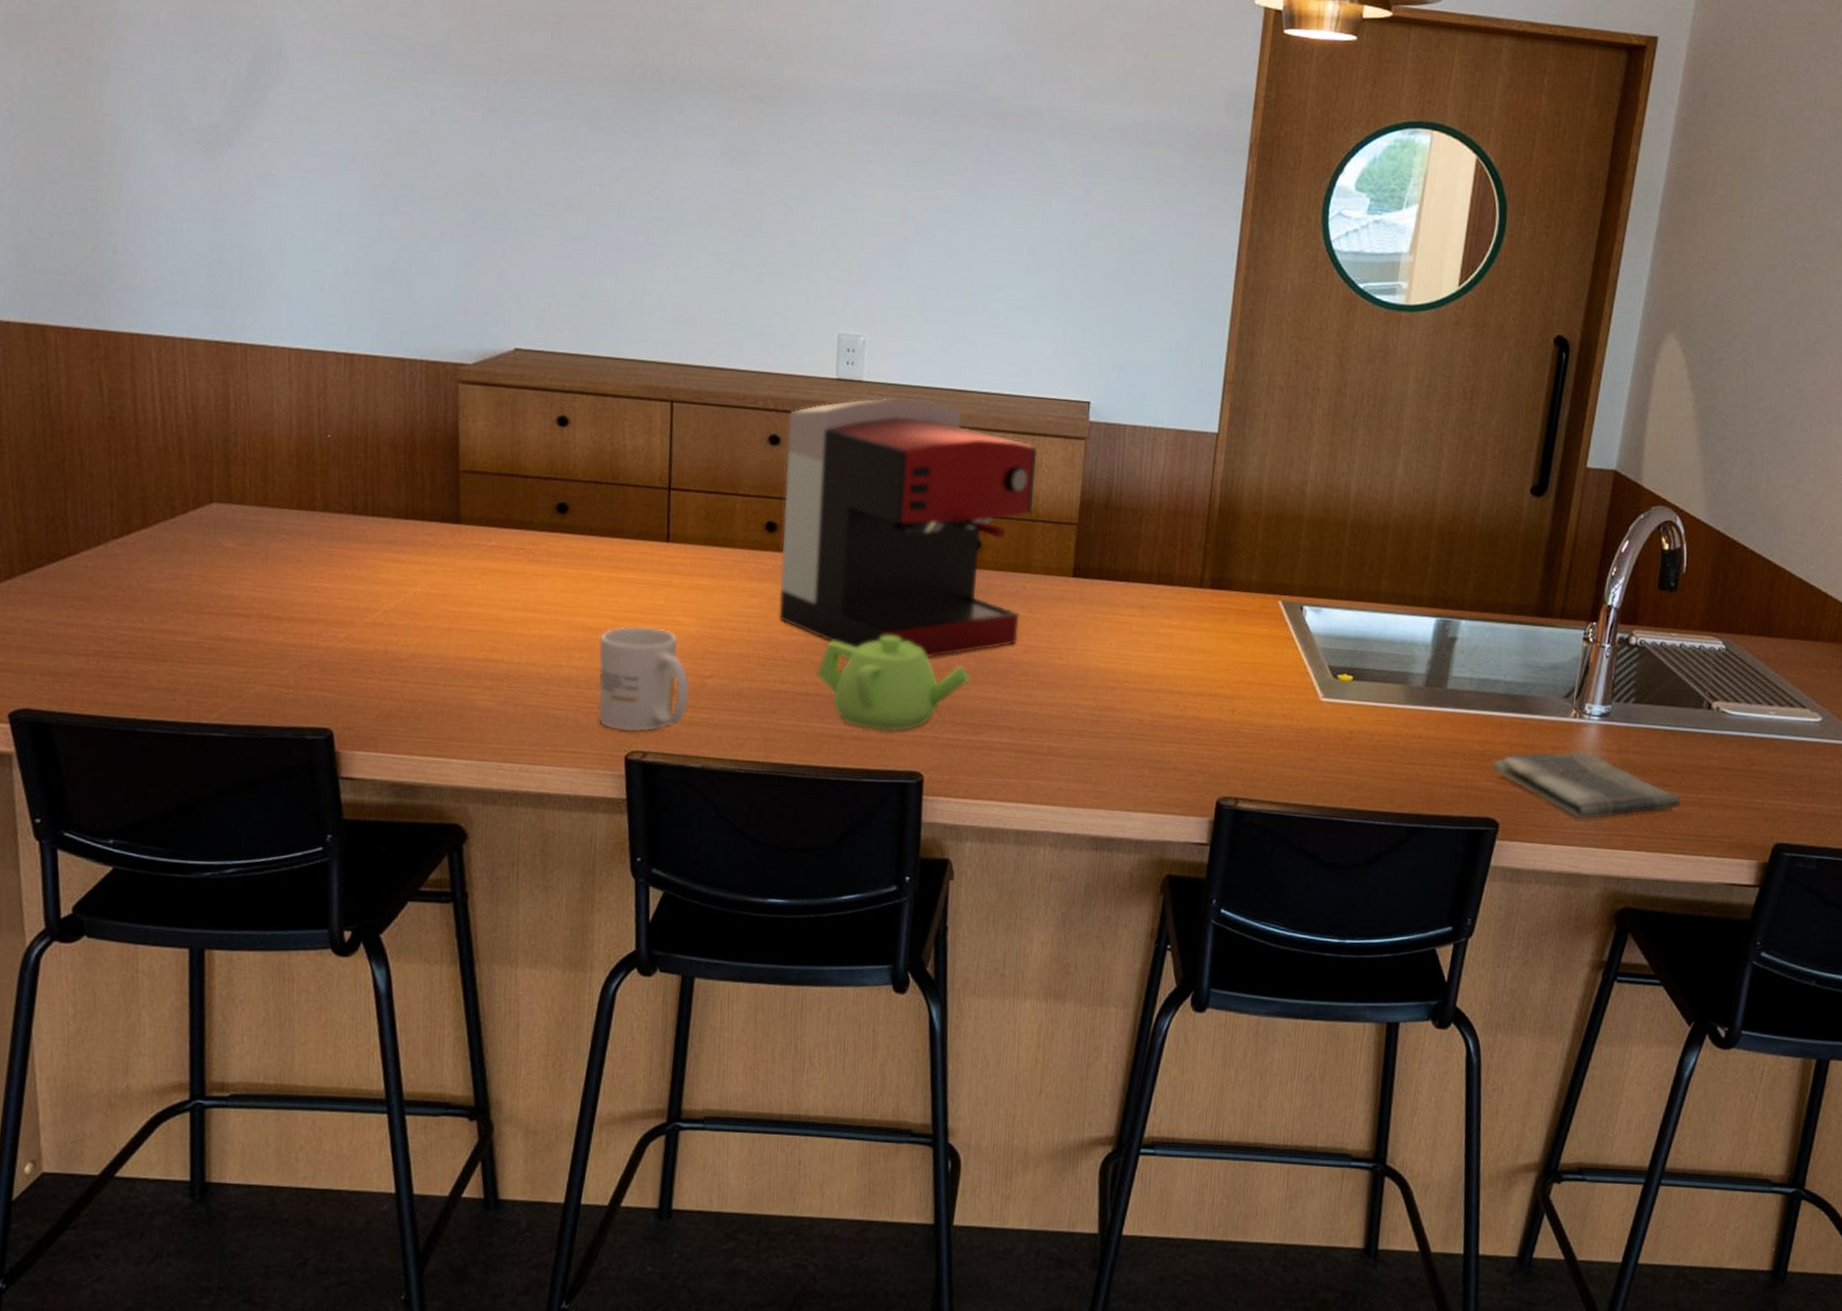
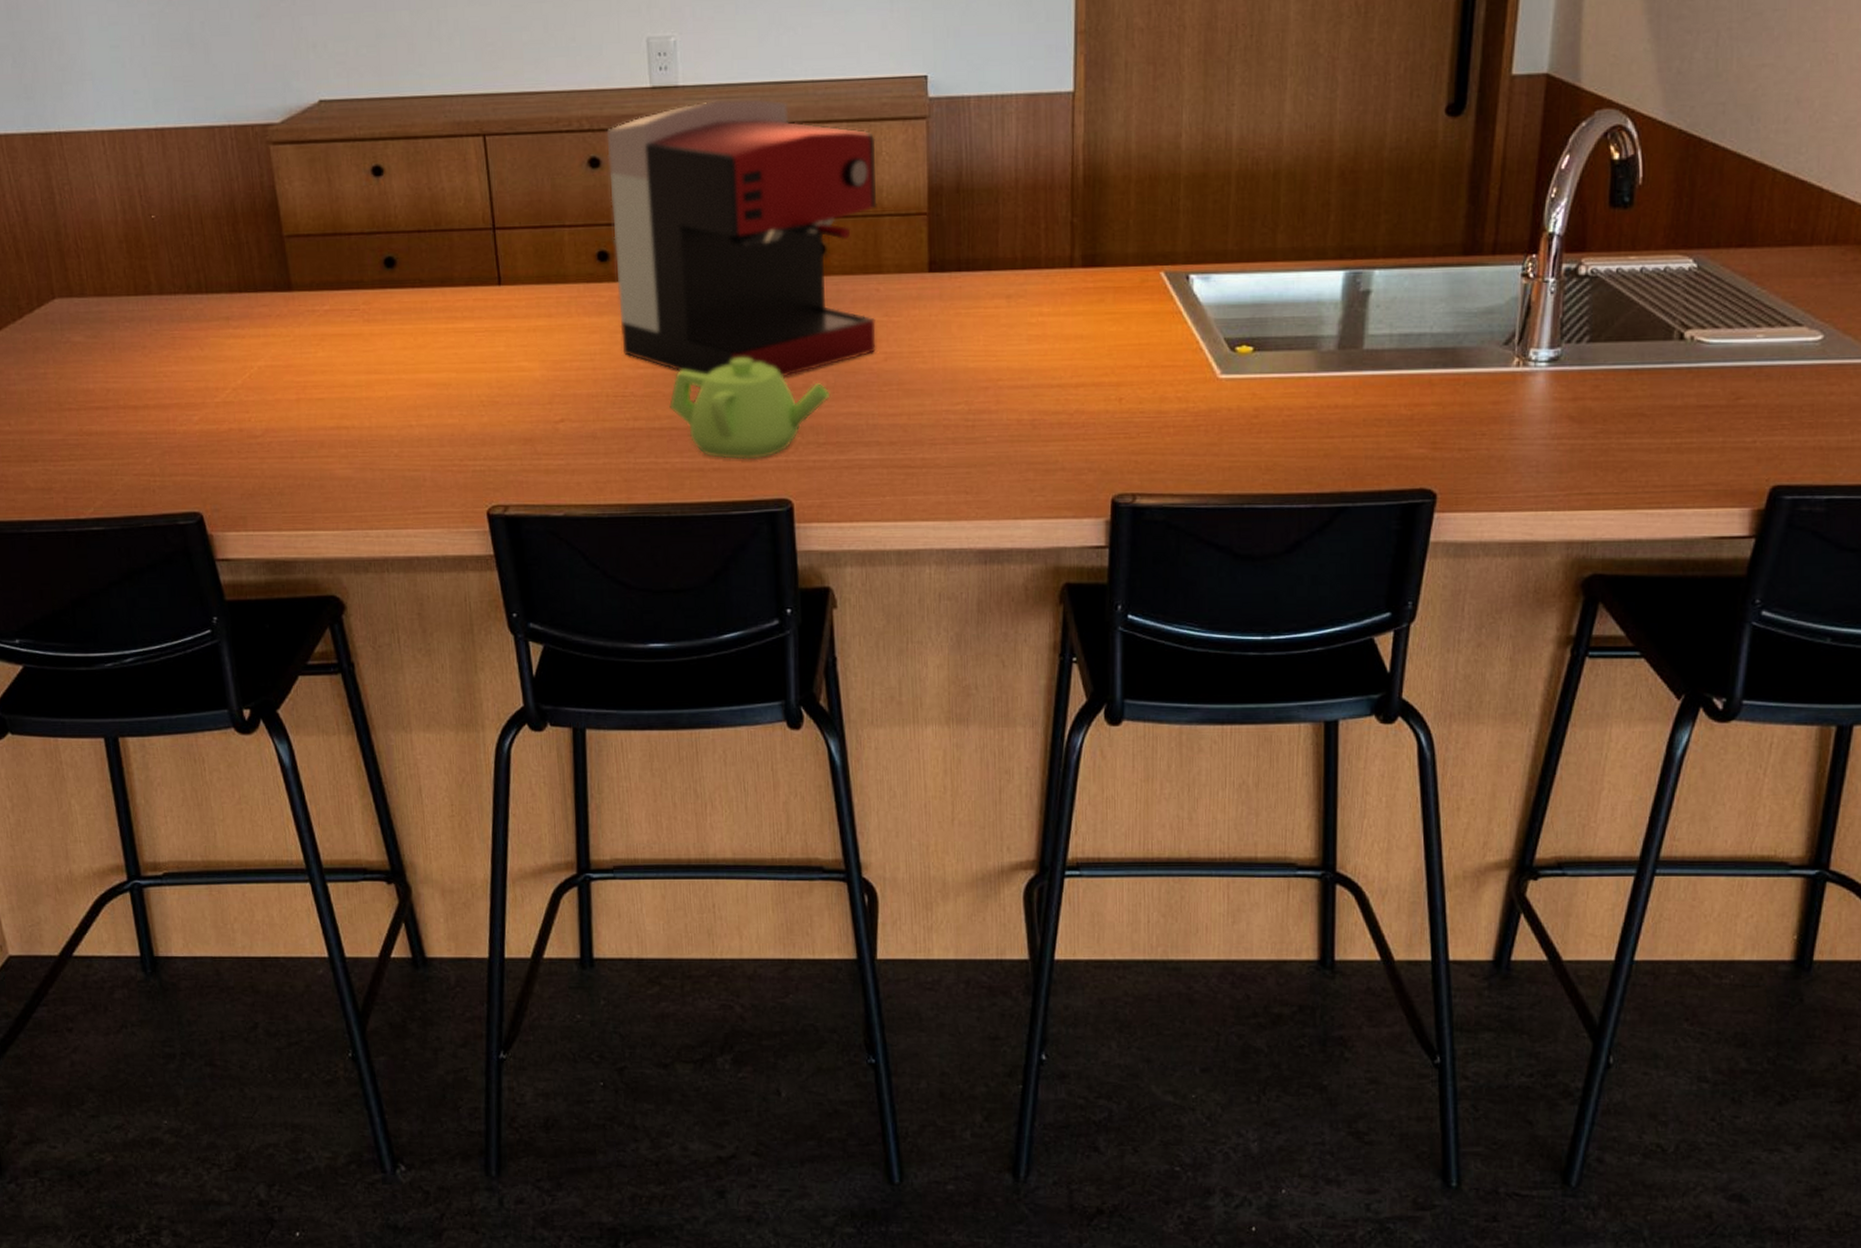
mug: present [598,626,690,732] -> none [445,376,543,486]
dish towel: present [1491,751,1680,820] -> none [1422,403,1652,480]

